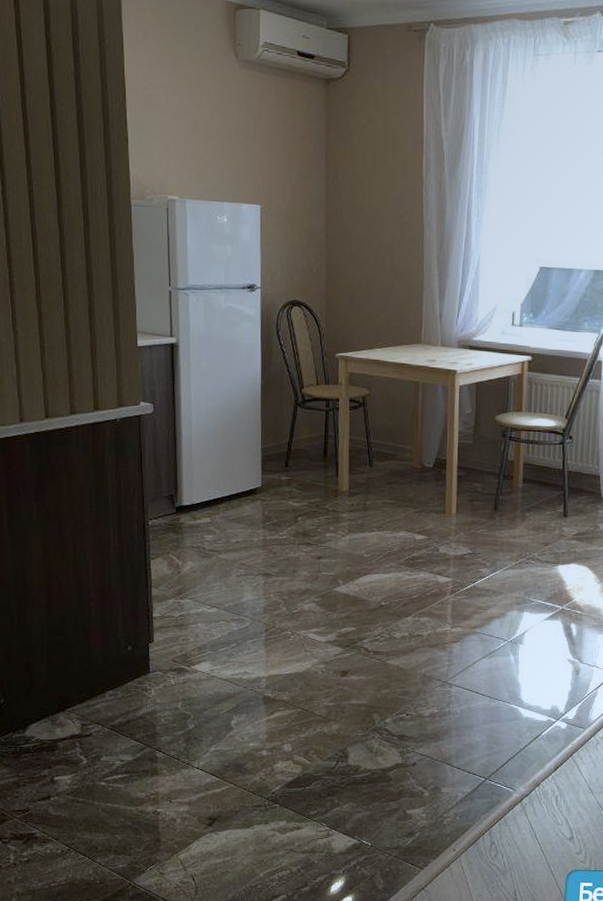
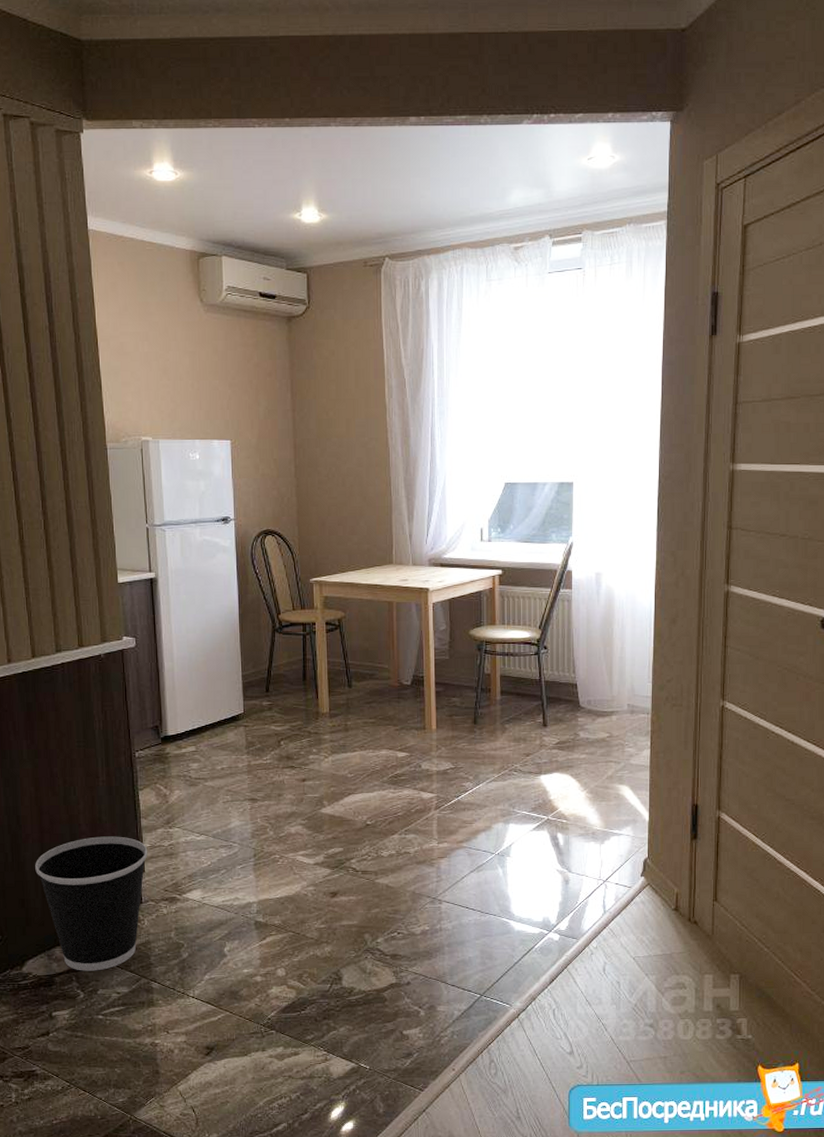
wastebasket: none [41,603,158,738] -> present [35,836,148,971]

